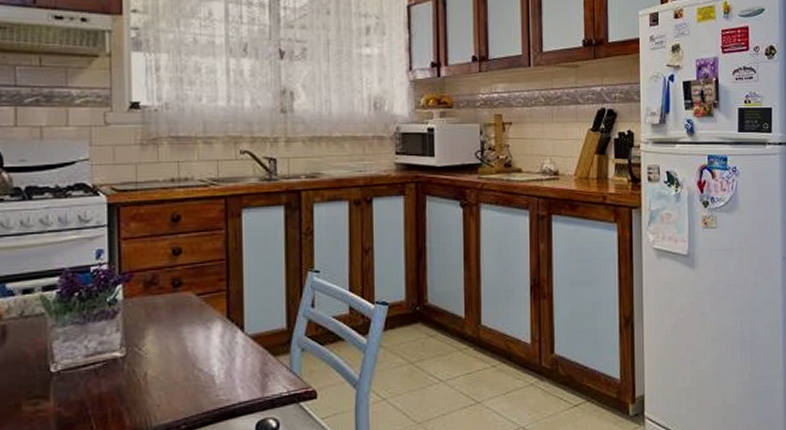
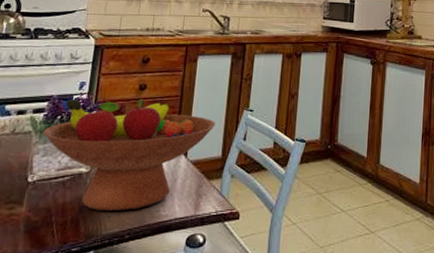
fruit bowl: none [60,265,274,400] -> present [43,98,215,210]

